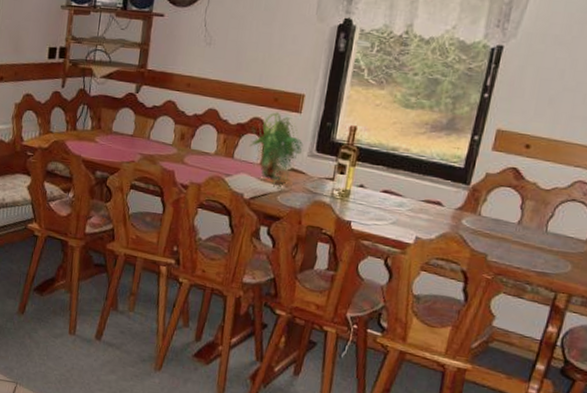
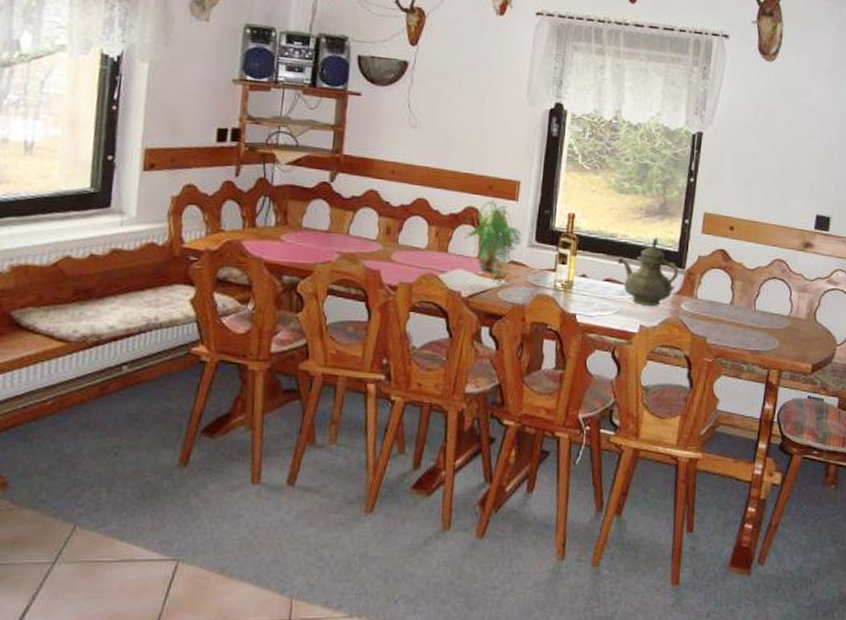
teapot: none [397,152,463,220] -> present [617,237,679,306]

